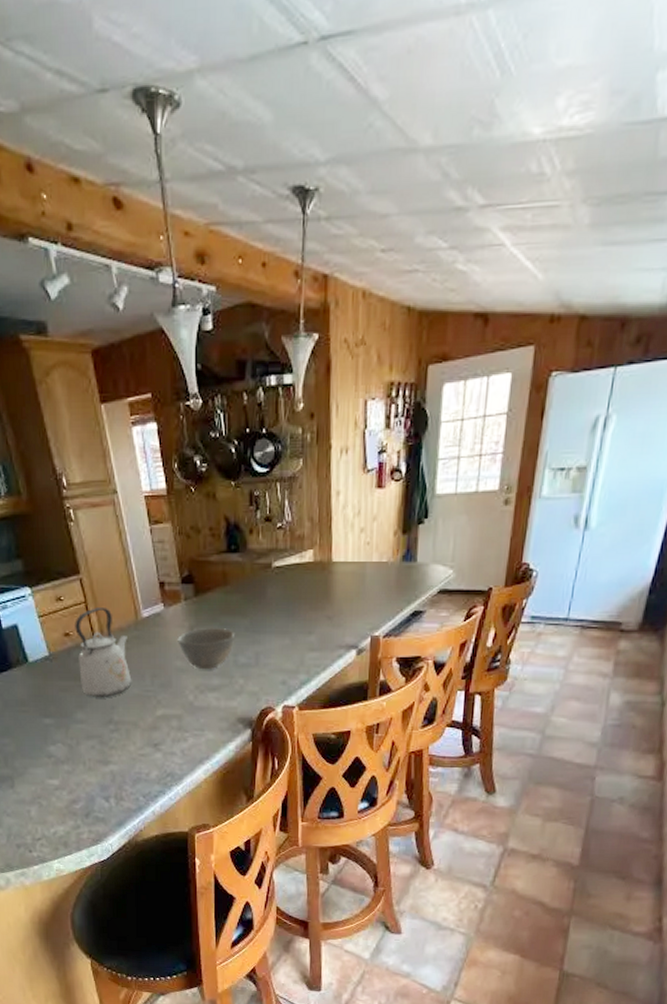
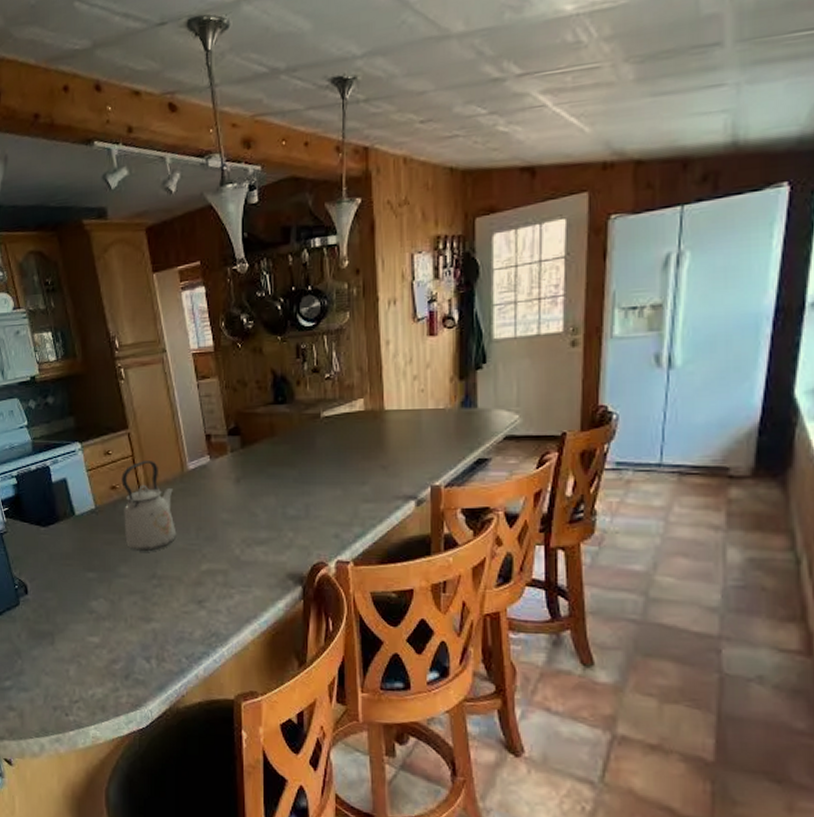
bowl: present [178,628,234,670] -> none [224,480,282,523]

